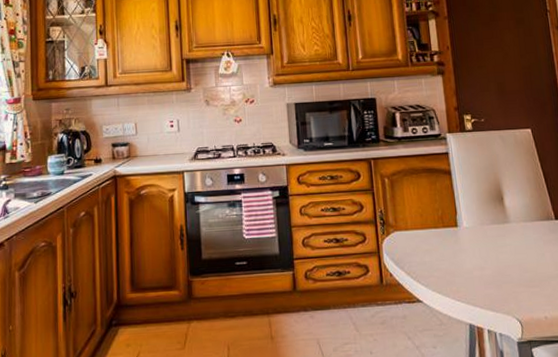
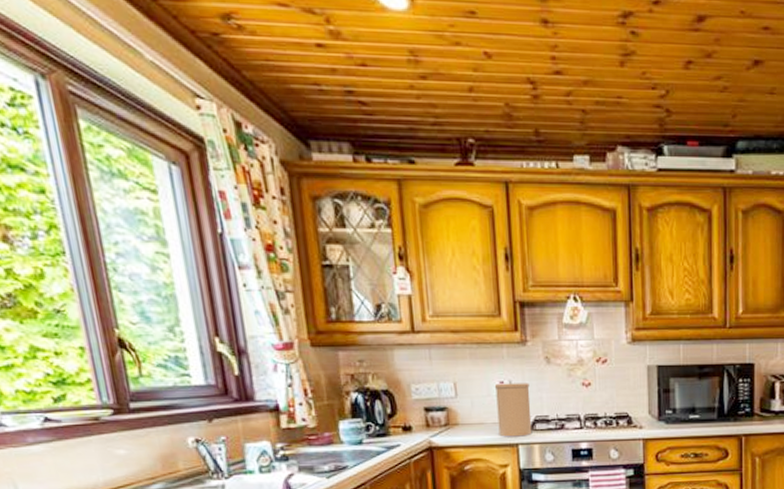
canister: none [166,121,195,166] -> present [494,383,532,437]

